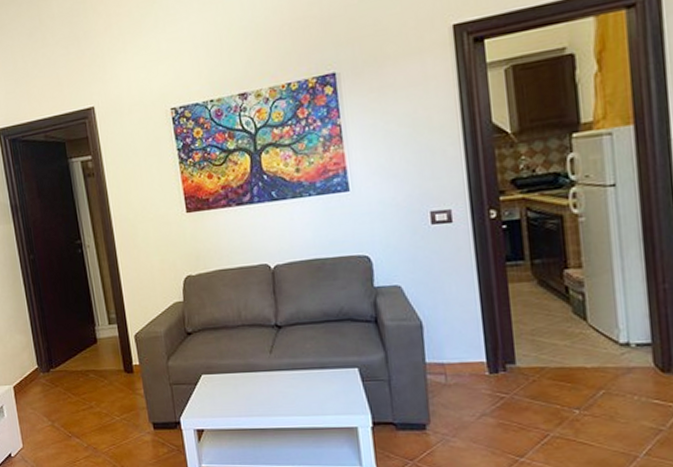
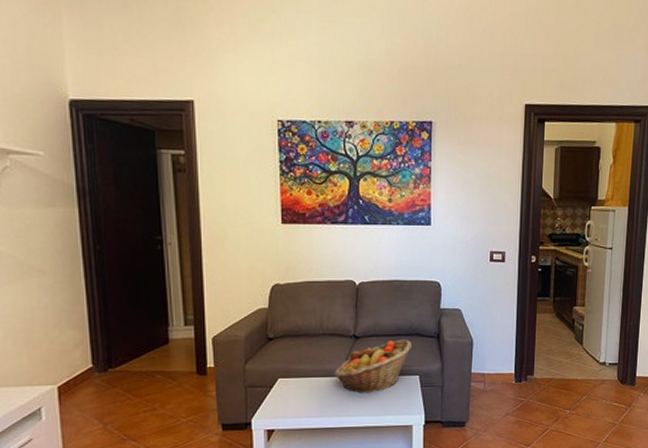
fruit basket: none [259,326,344,390] -> present [334,339,411,393]

